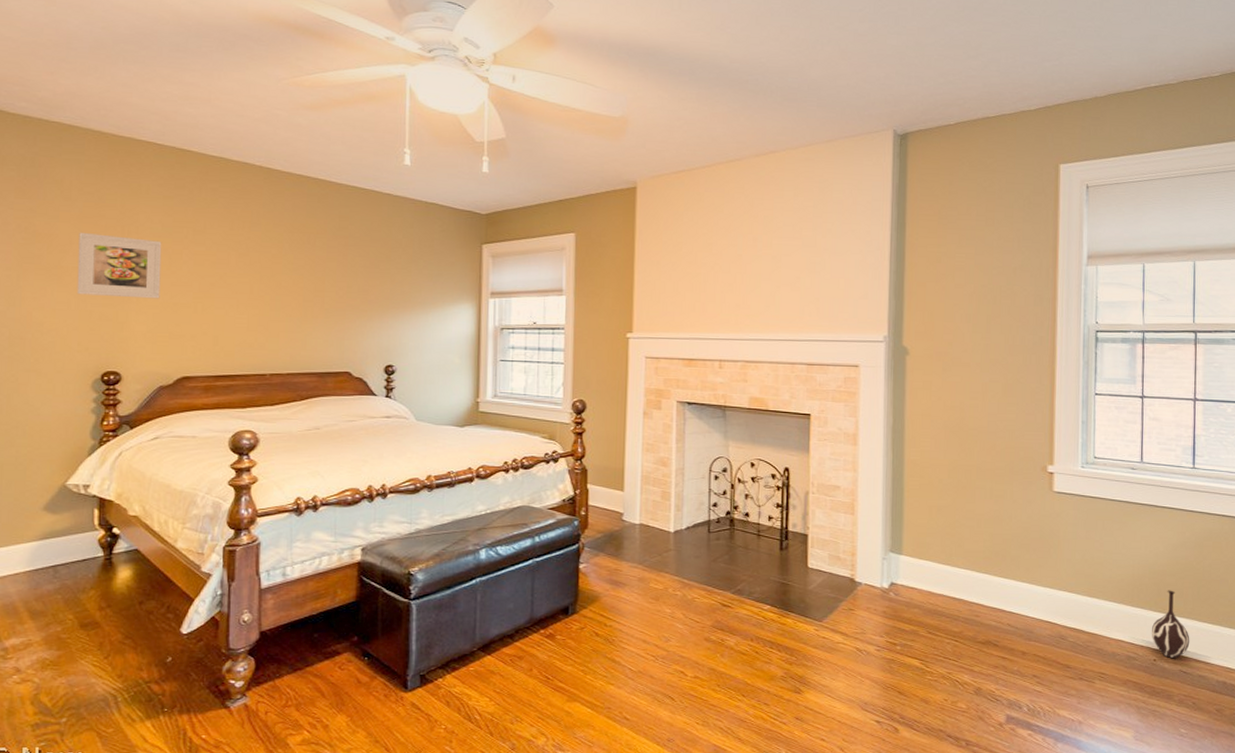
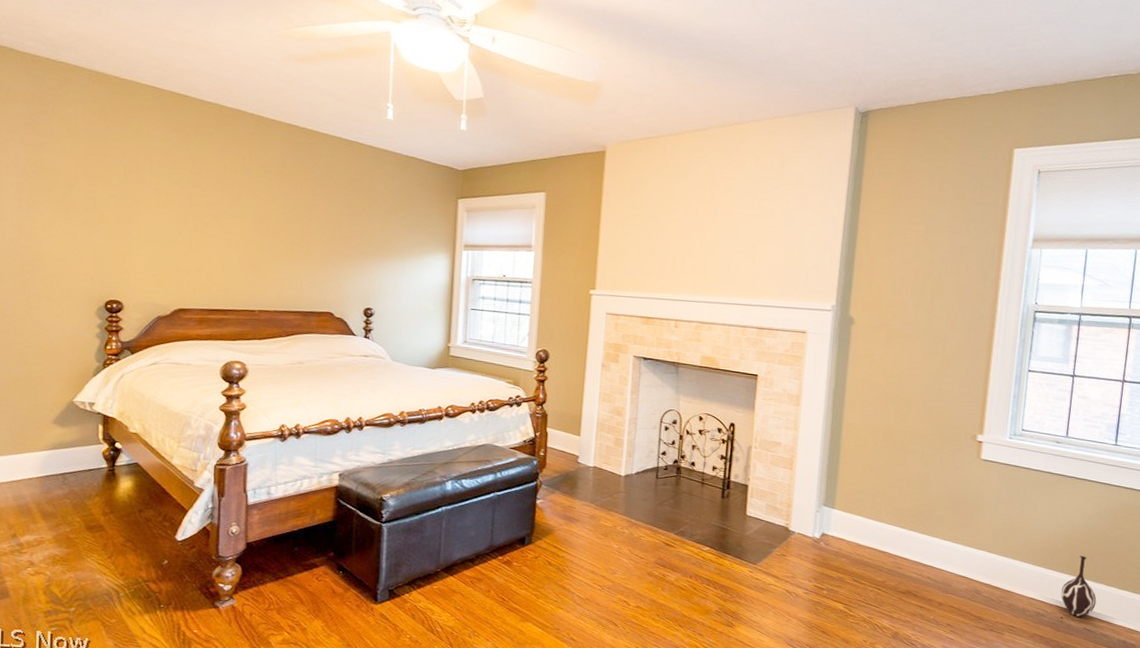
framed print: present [77,232,162,299] -> none [82,168,161,235]

